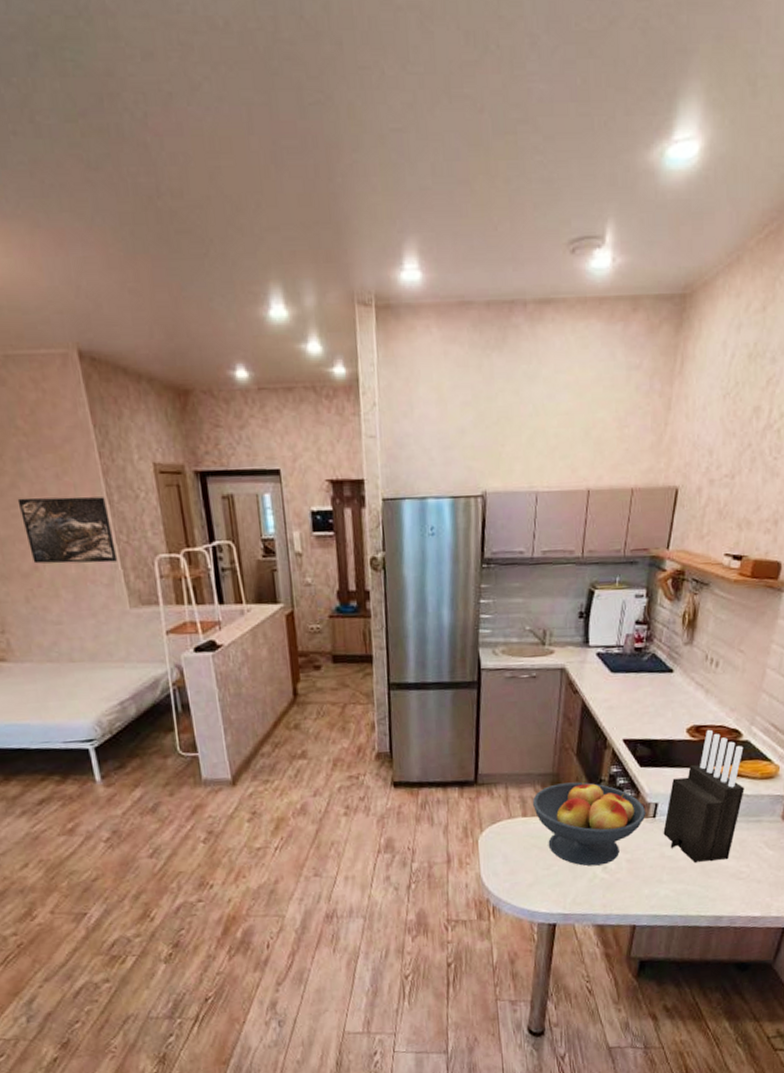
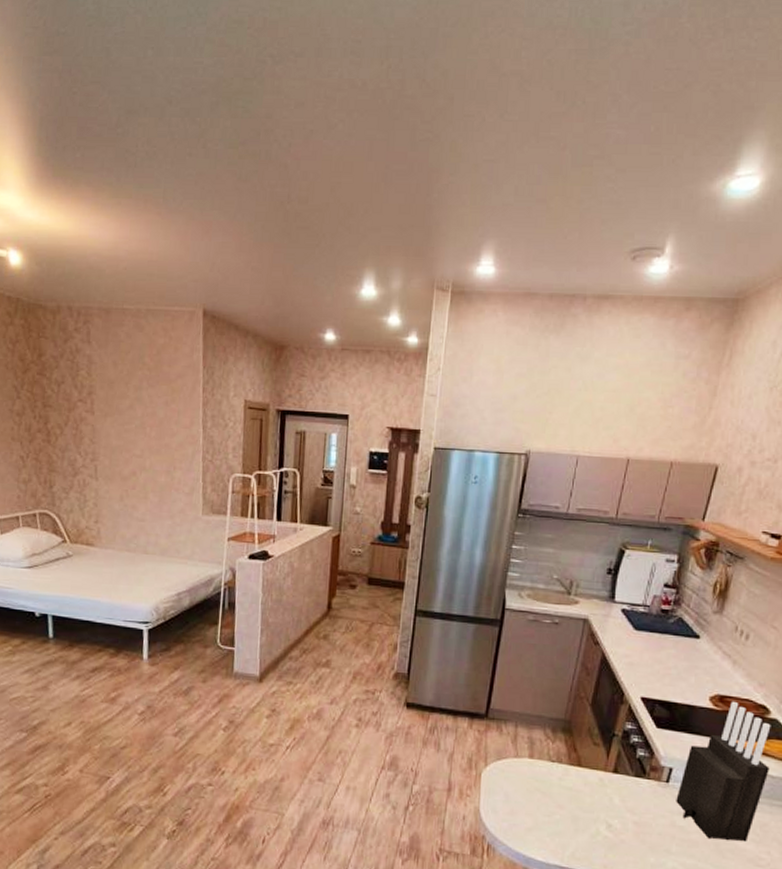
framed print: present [17,496,117,564] -> none [131,417,201,476]
fruit bowl: present [533,781,646,866] -> none [541,730,659,823]

